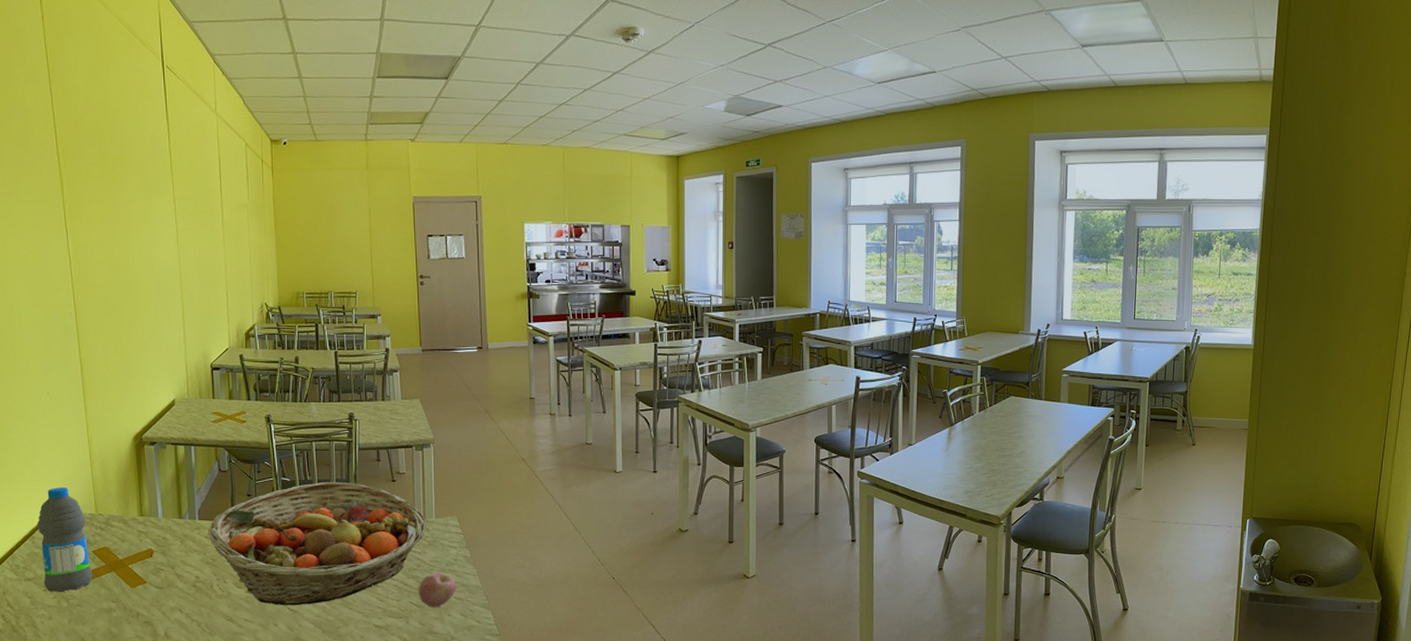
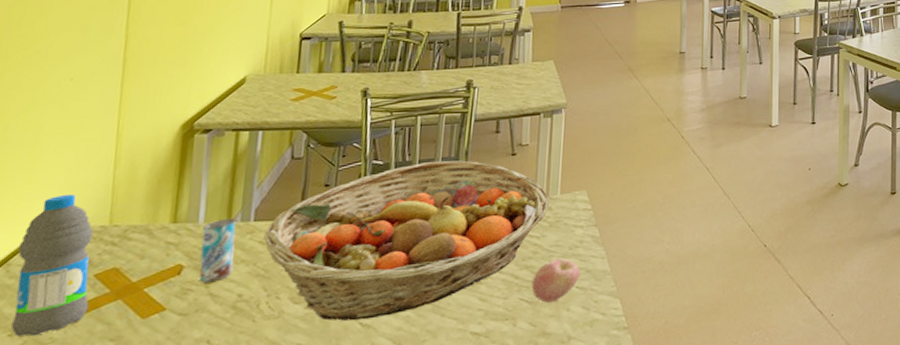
beverage can: none [162,516,189,565] -> present [199,219,236,283]

